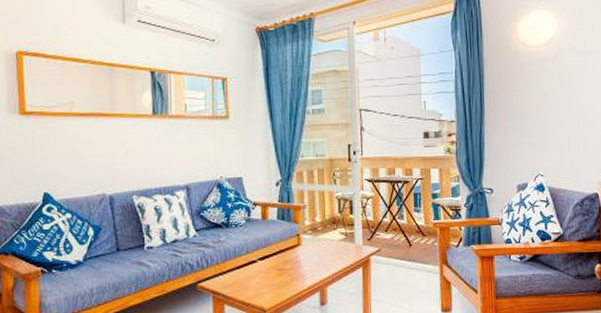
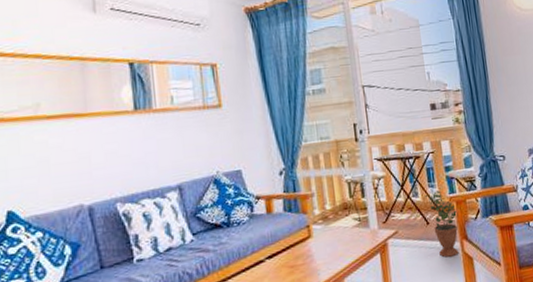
potted plant: none [409,213,441,279] -> present [424,189,459,258]

